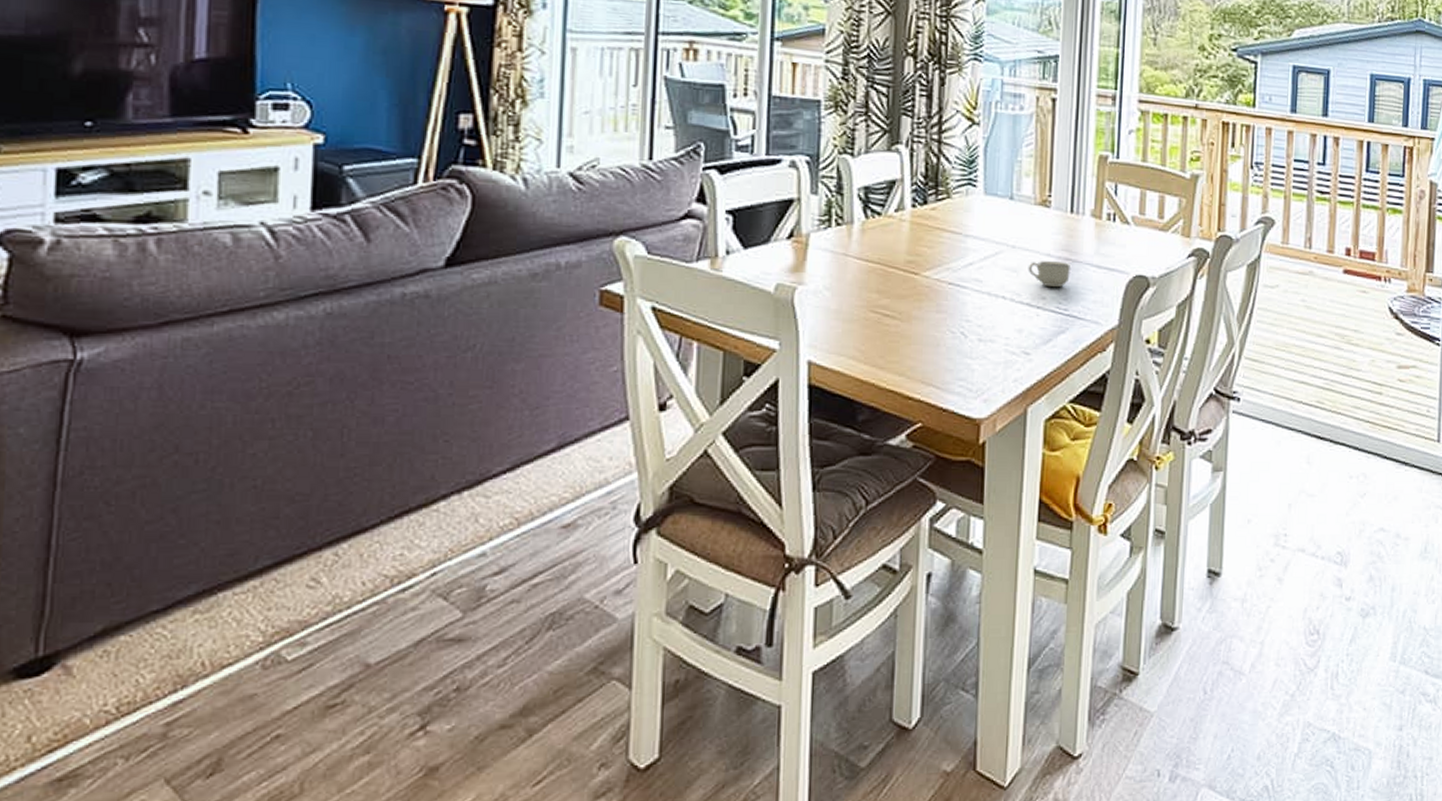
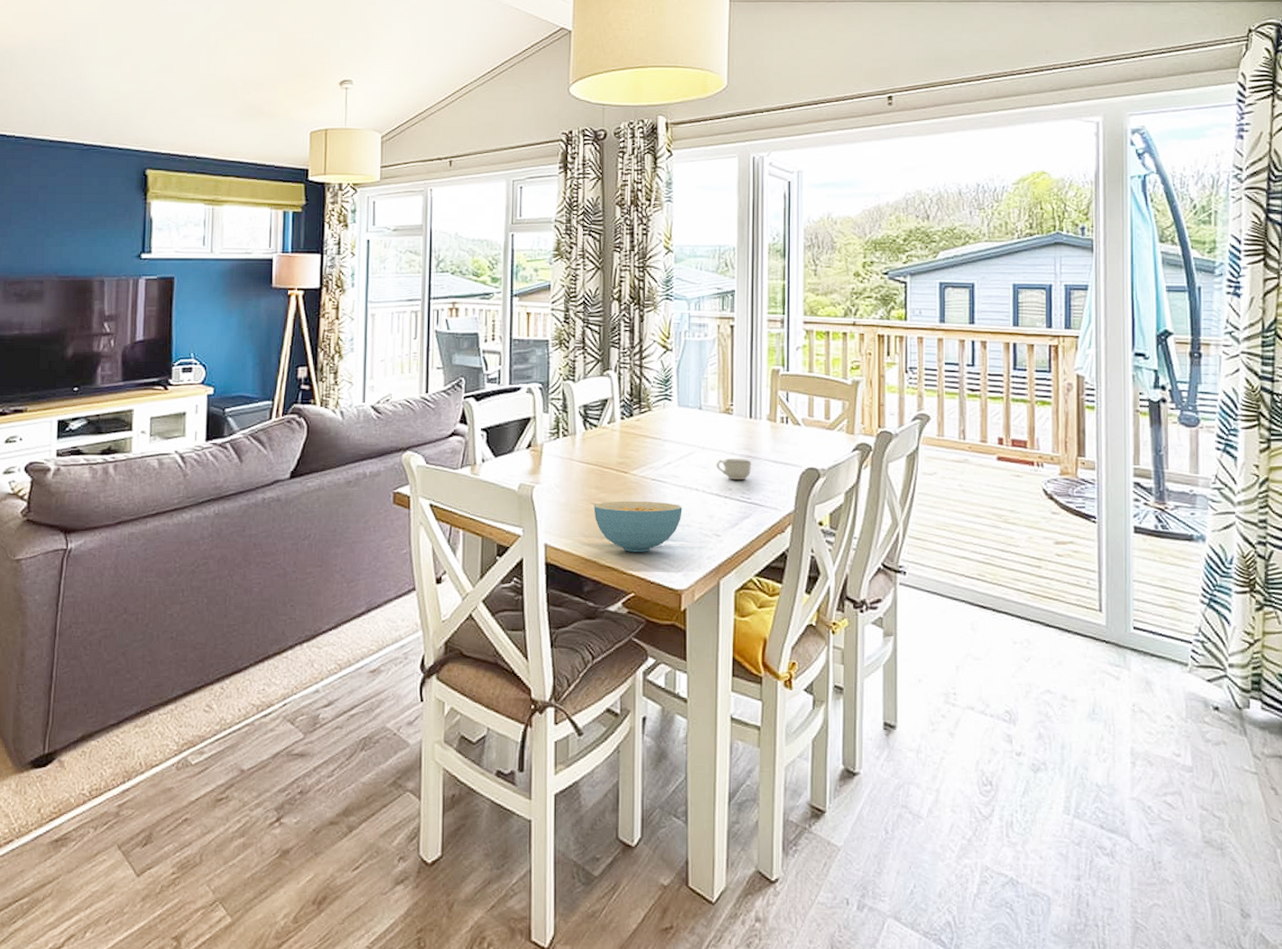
cereal bowl: none [873,308,985,373] -> present [593,500,682,552]

